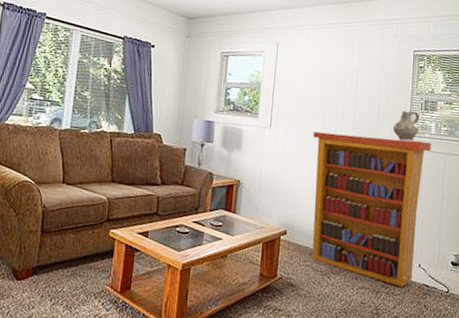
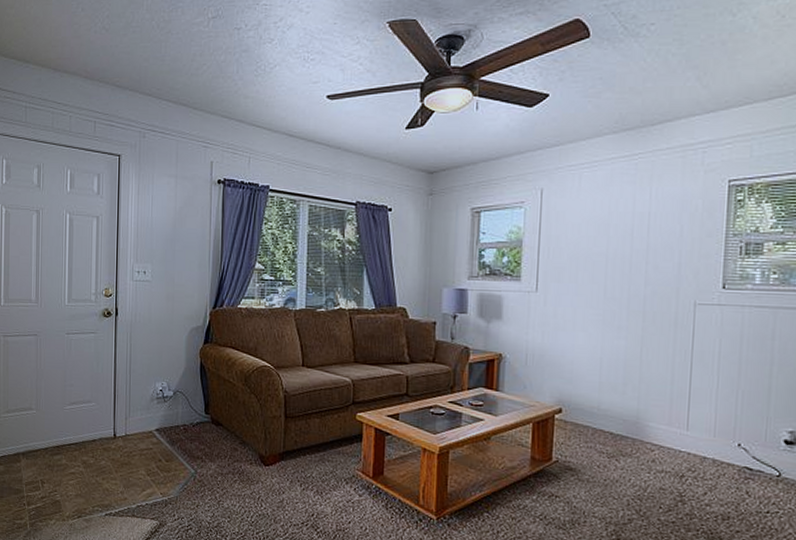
bookcase: present [312,131,431,287] -> none [592,292,755,470]
ceramic jug: present [392,110,421,141] -> none [699,257,739,296]

